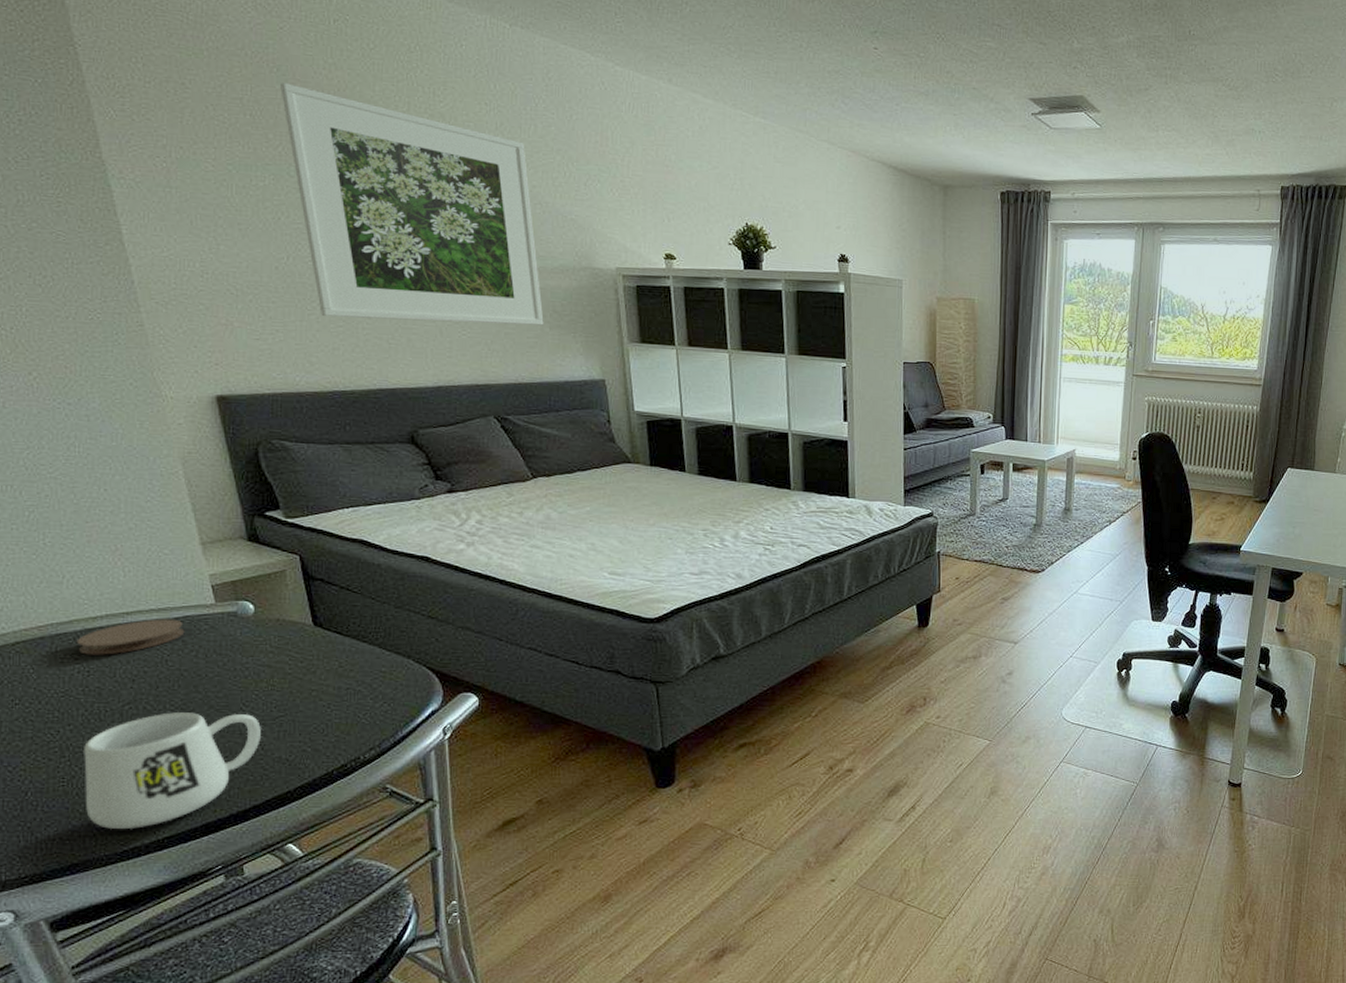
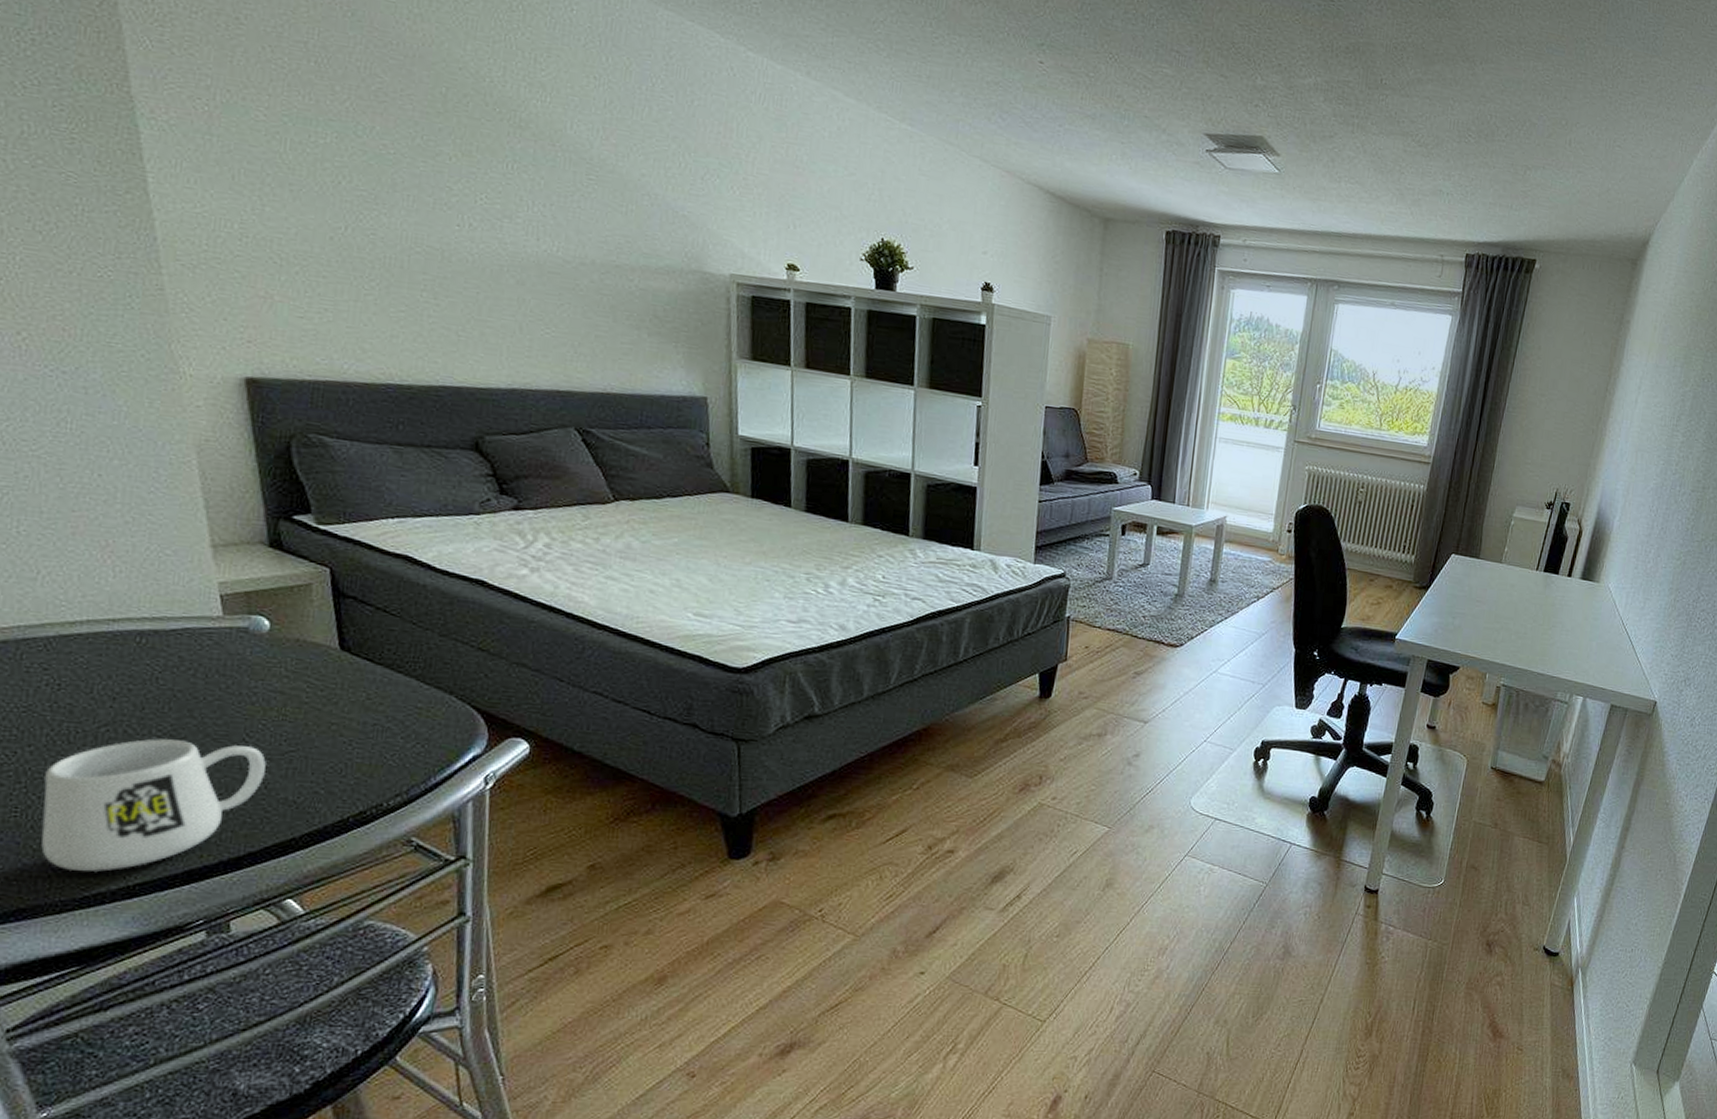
coaster: present [76,619,185,655] -> none [47,629,183,667]
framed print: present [280,83,544,326] -> none [354,29,642,331]

